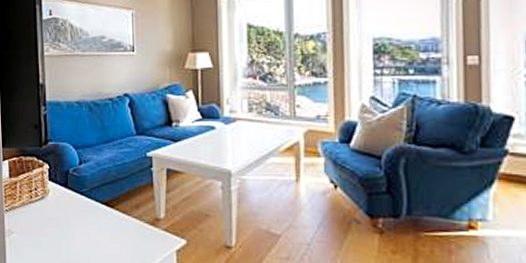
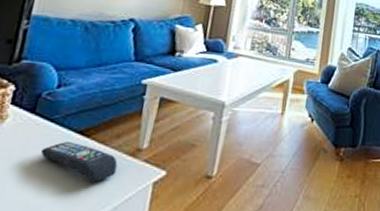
remote control: none [79,211,142,249] -> present [40,141,118,183]

